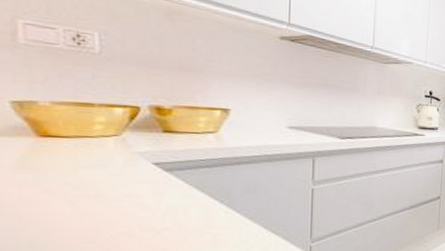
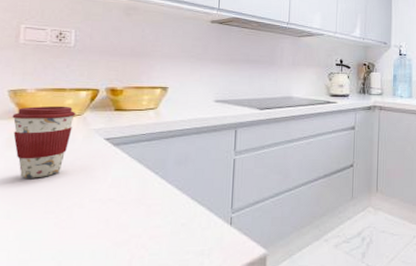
coffee cup: none [21,122,112,205] -> present [12,106,76,178]

